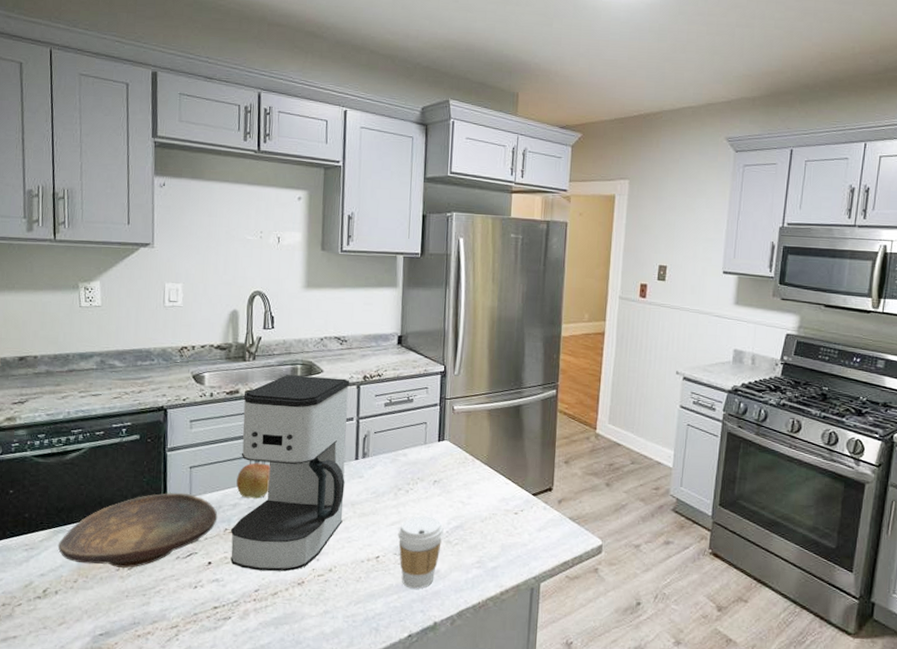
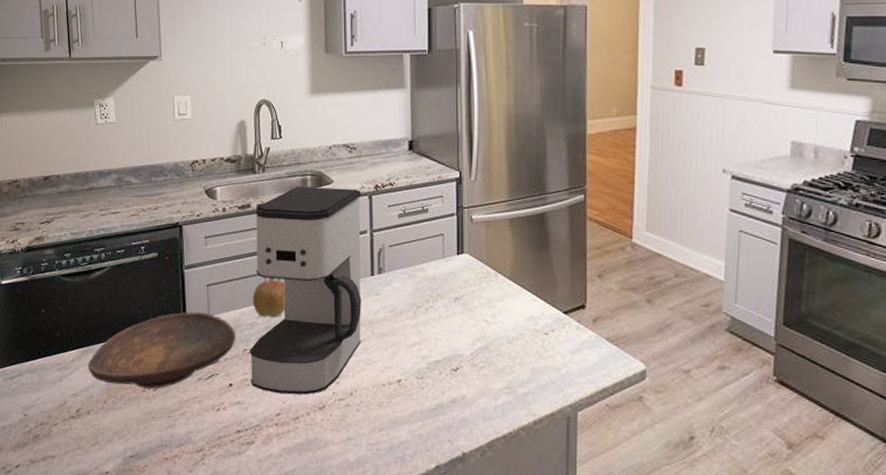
coffee cup: present [398,515,444,589] -> none [419,335,468,416]

